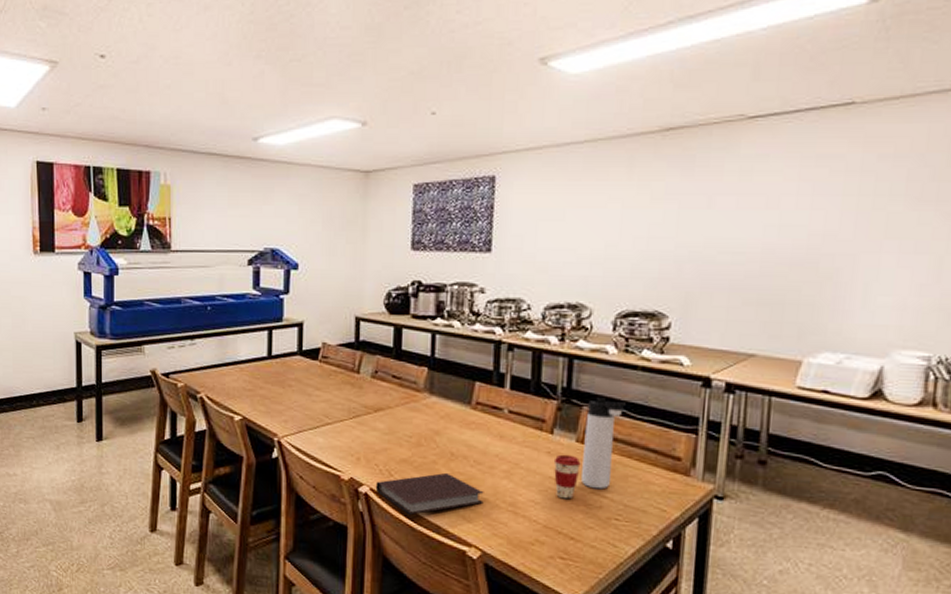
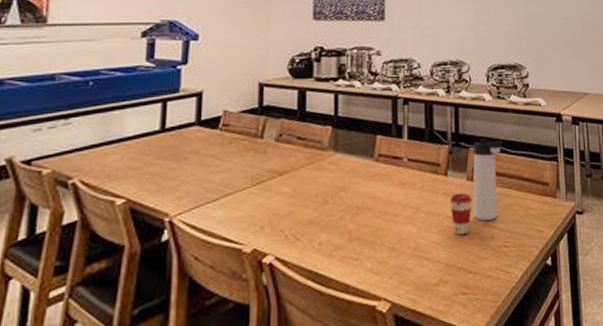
notebook: present [375,472,484,516] -> none [281,227,390,280]

